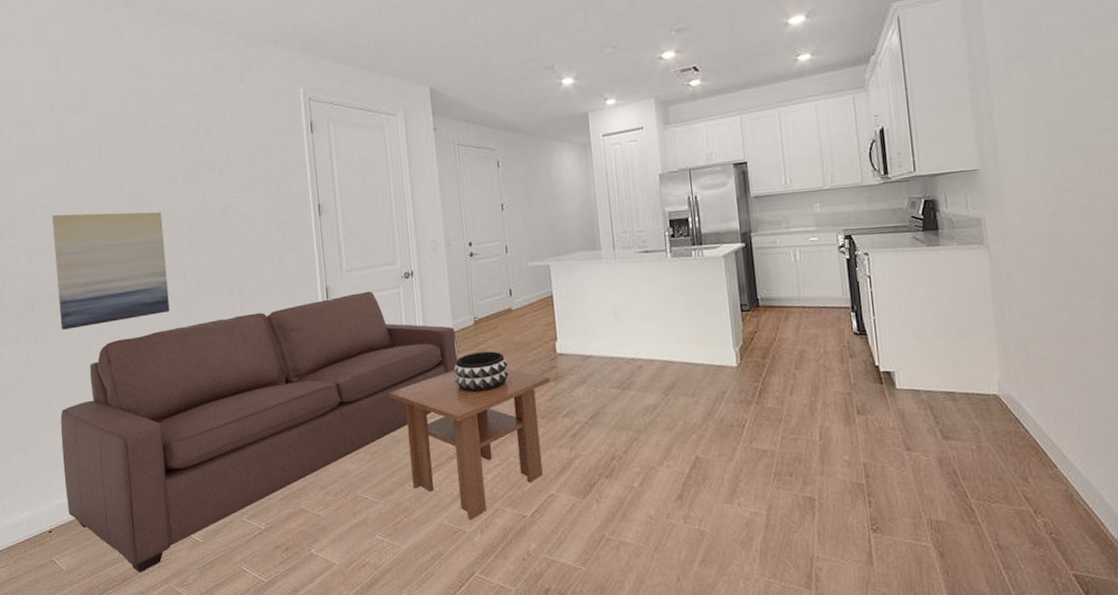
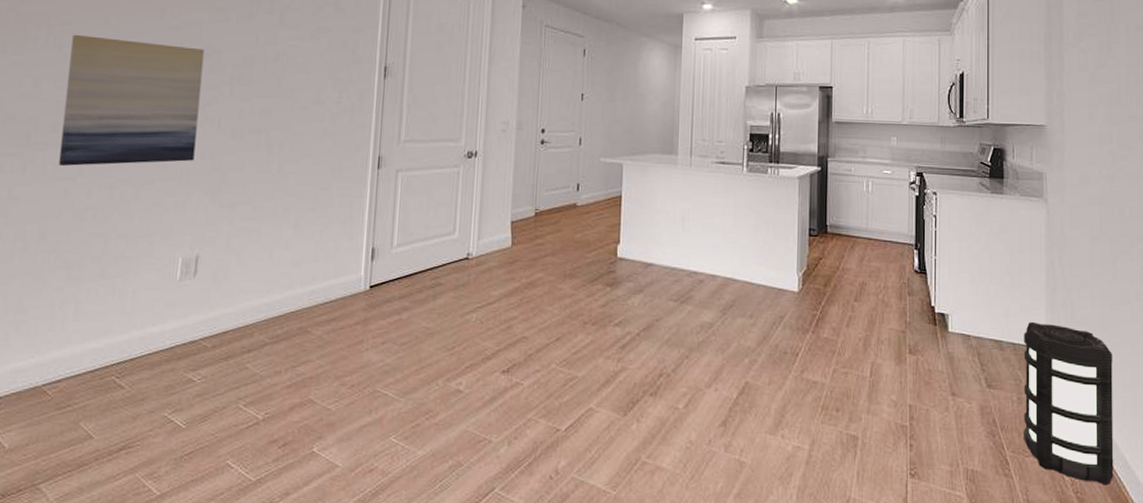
sofa: present [60,291,458,573] -> none [24,166,513,459]
coffee table: present [388,368,551,520] -> none [429,263,607,429]
decorative bowl: present [453,351,510,392] -> none [504,246,565,289]
lantern: none [977,369,1090,524] -> present [1024,321,1114,486]

